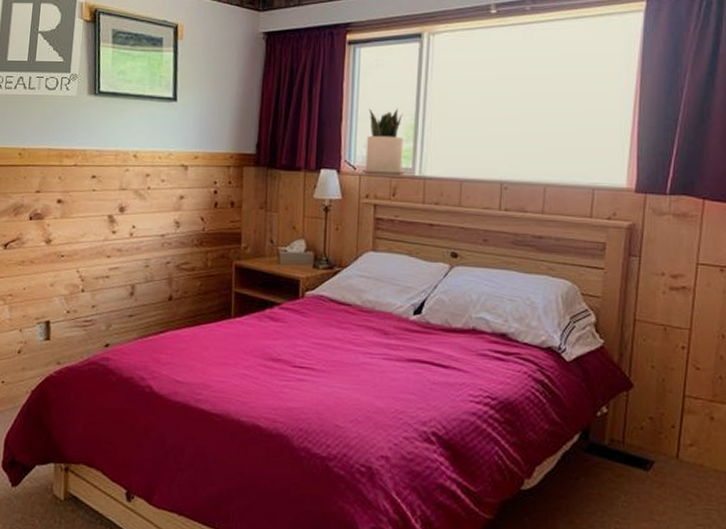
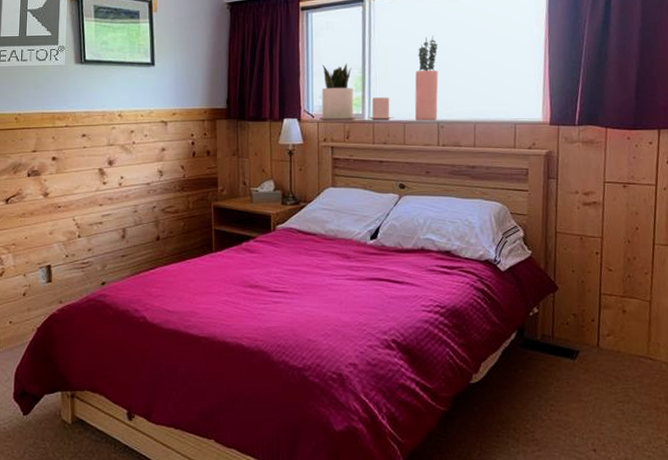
candle: none [418,150,450,178] -> present [367,97,395,121]
vase: none [473,80,507,181] -> present [414,35,438,121]

